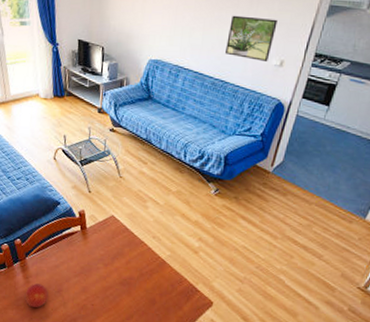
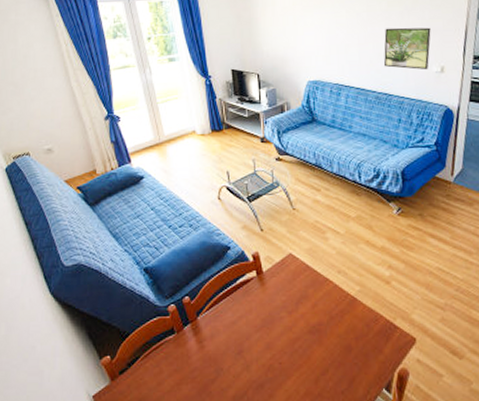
fruit: present [24,283,48,308] -> none [200,347,227,377]

